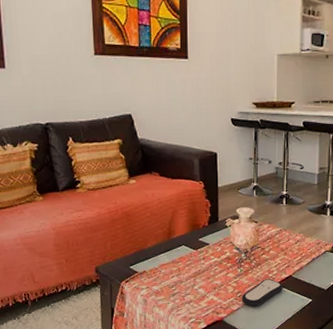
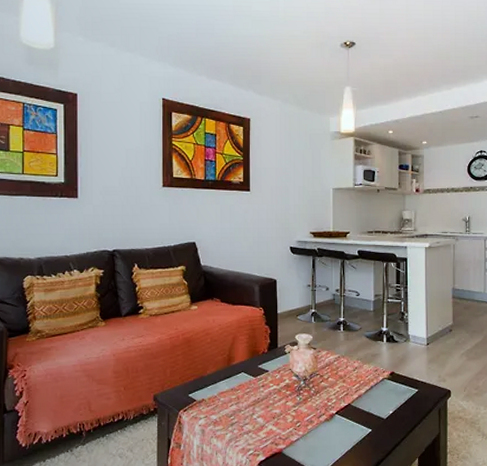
remote control: present [241,279,283,307] -> none [300,408,342,438]

